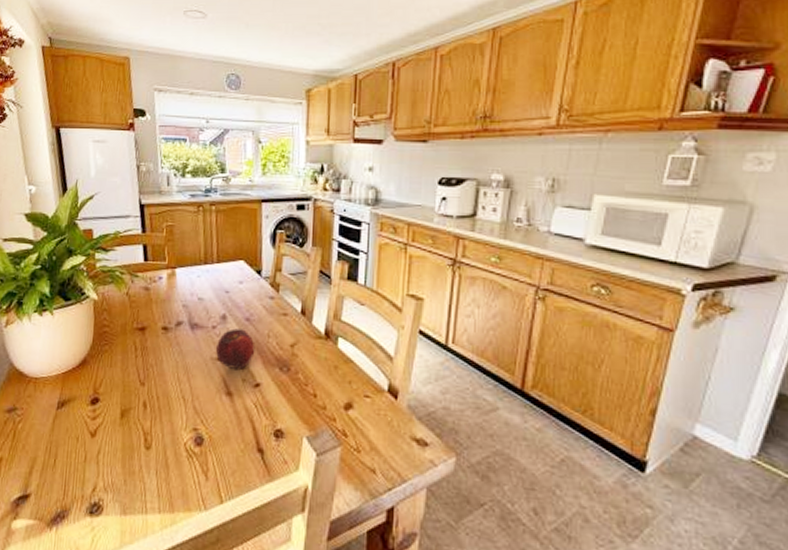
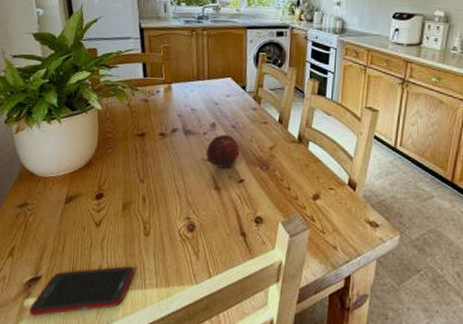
cell phone: none [16,485,135,541] -> present [29,266,135,316]

